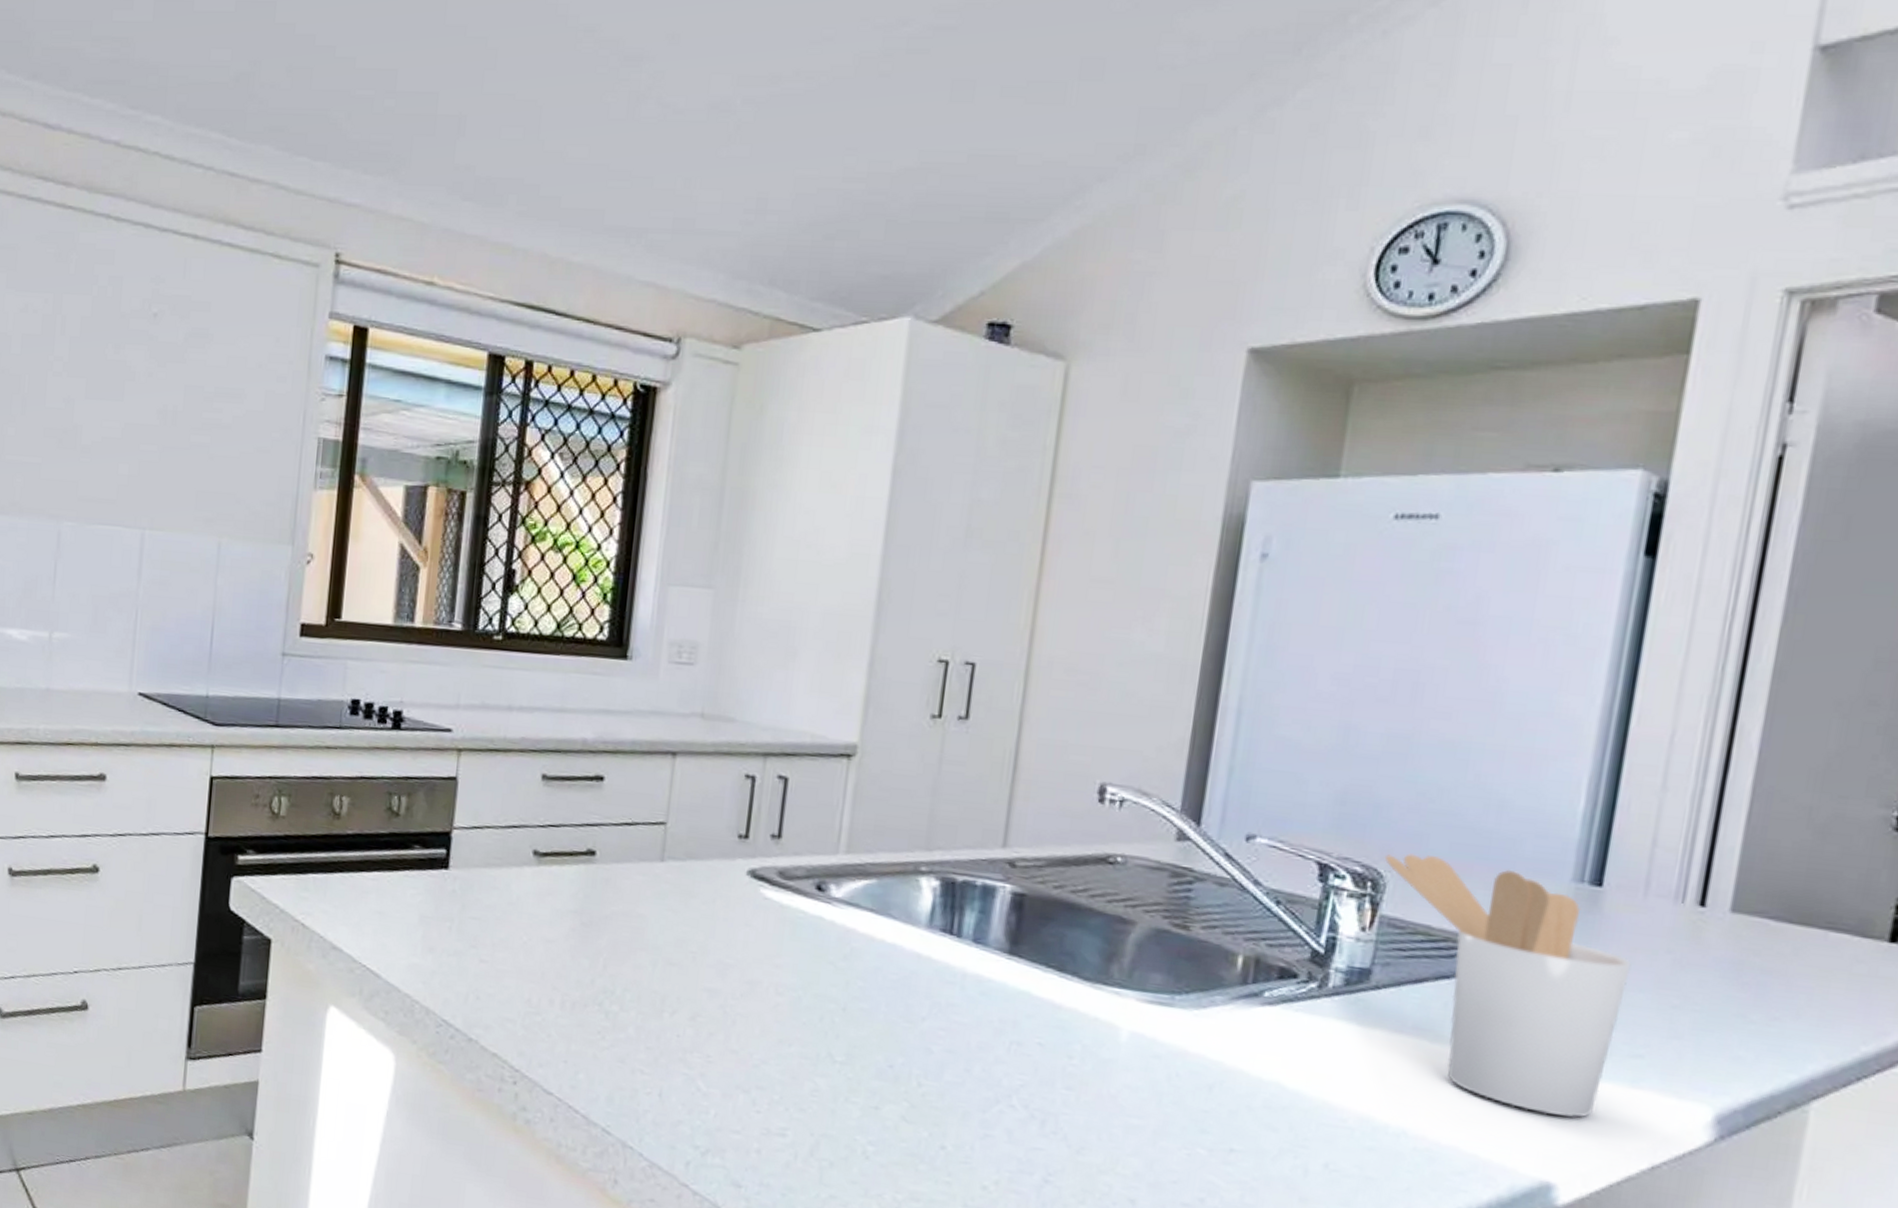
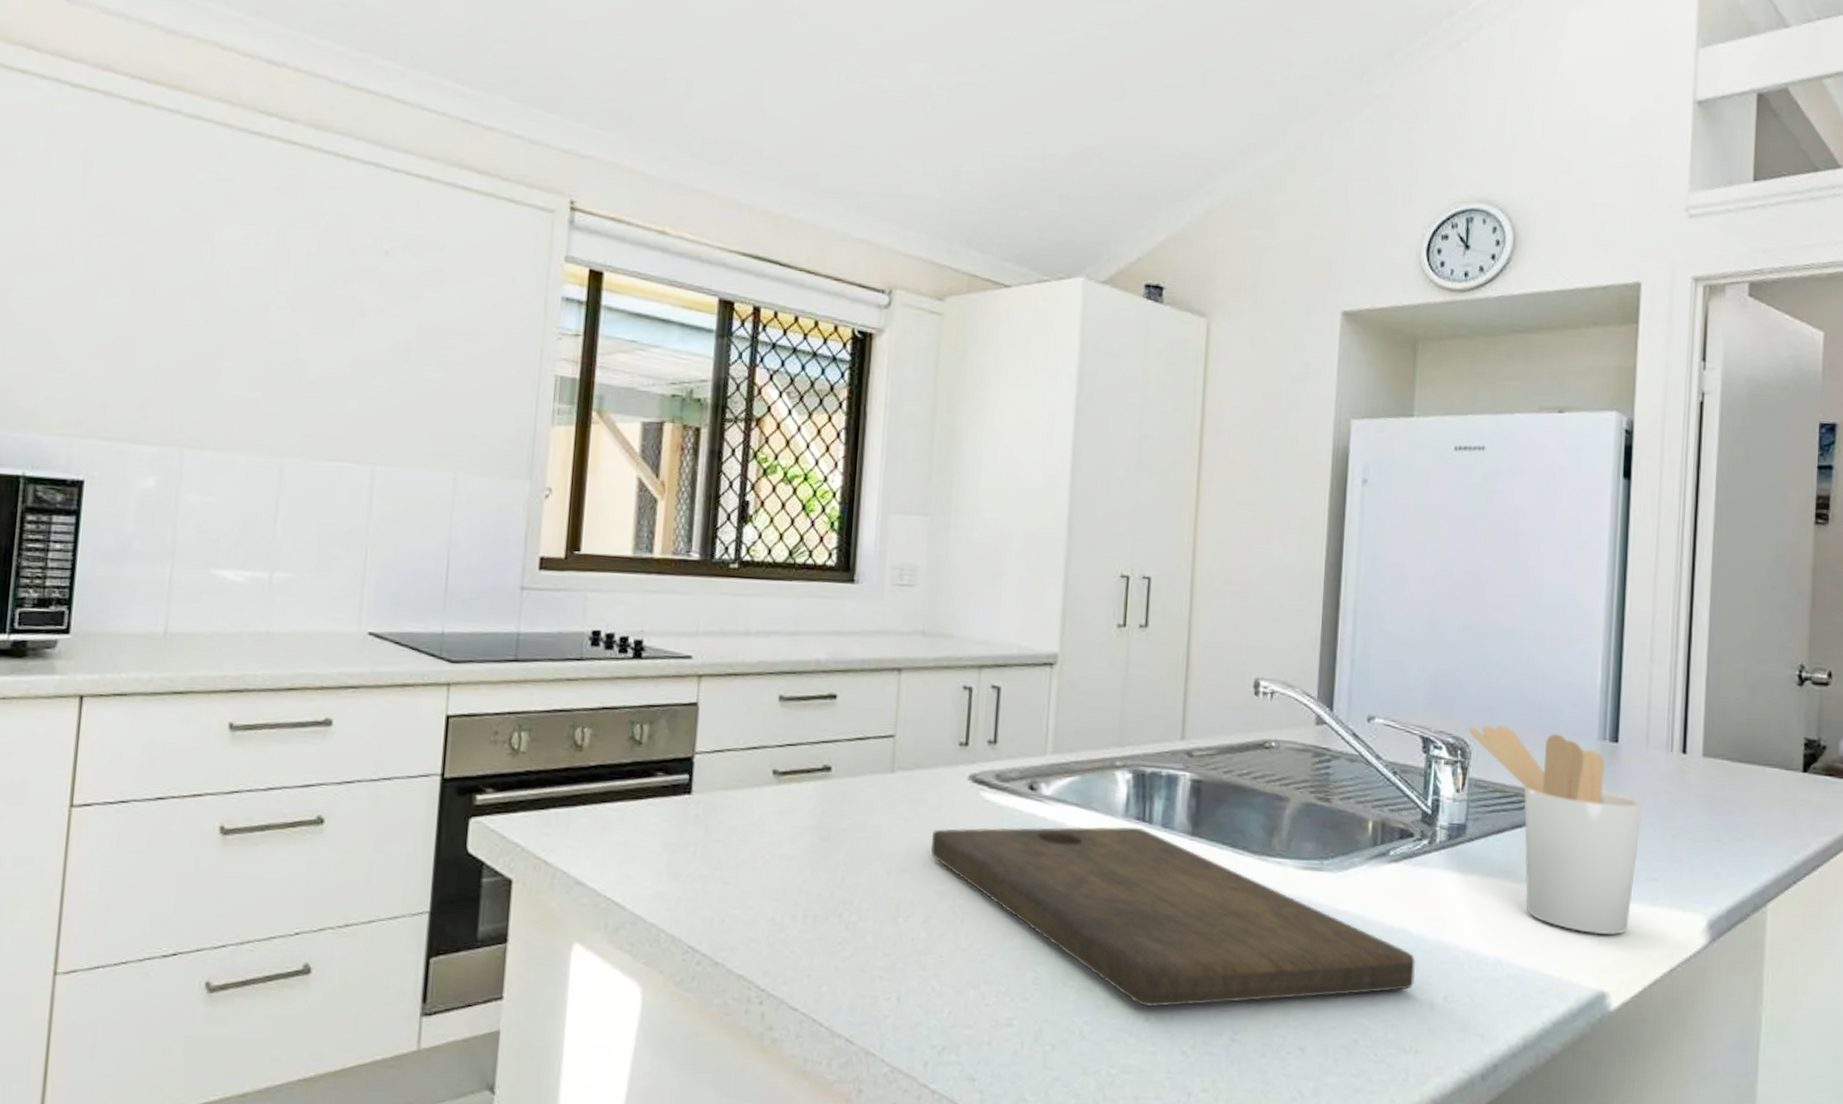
cutting board: none [701,924,1288,1151] -> present [930,826,1415,1007]

